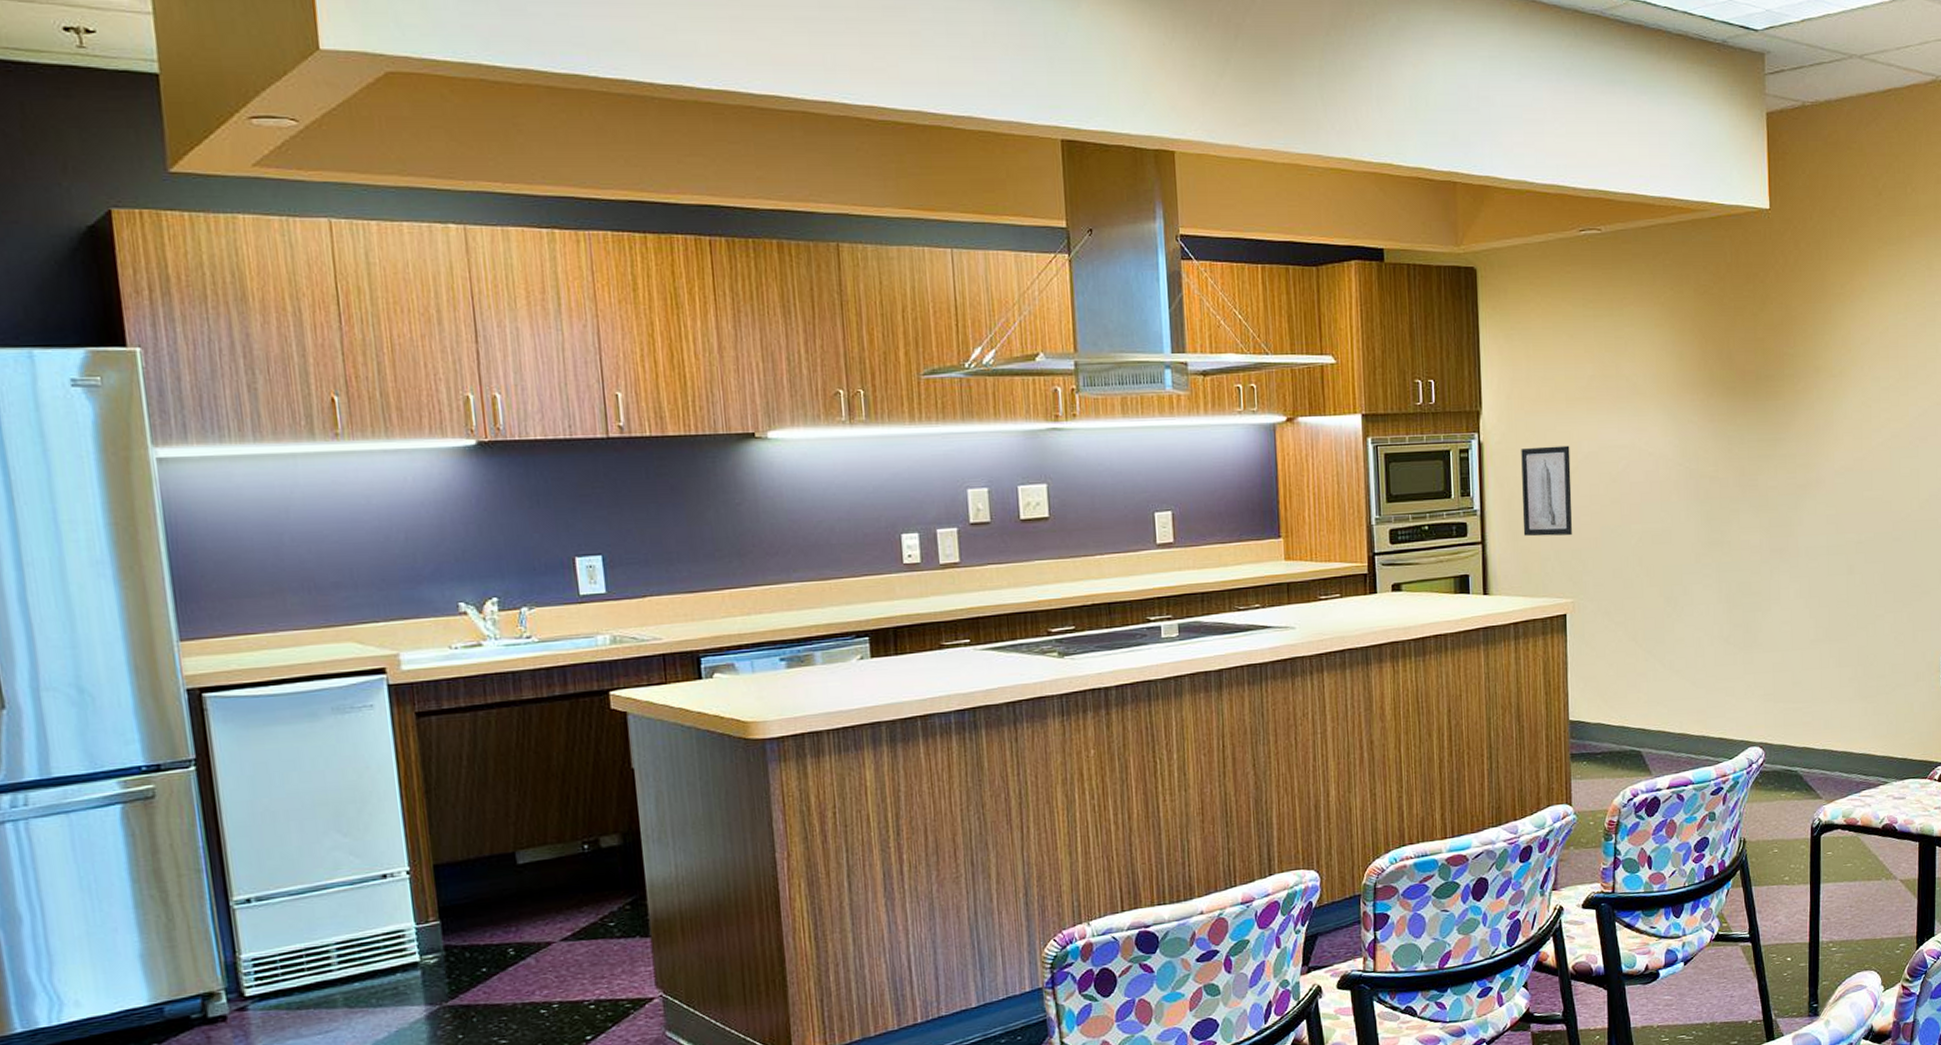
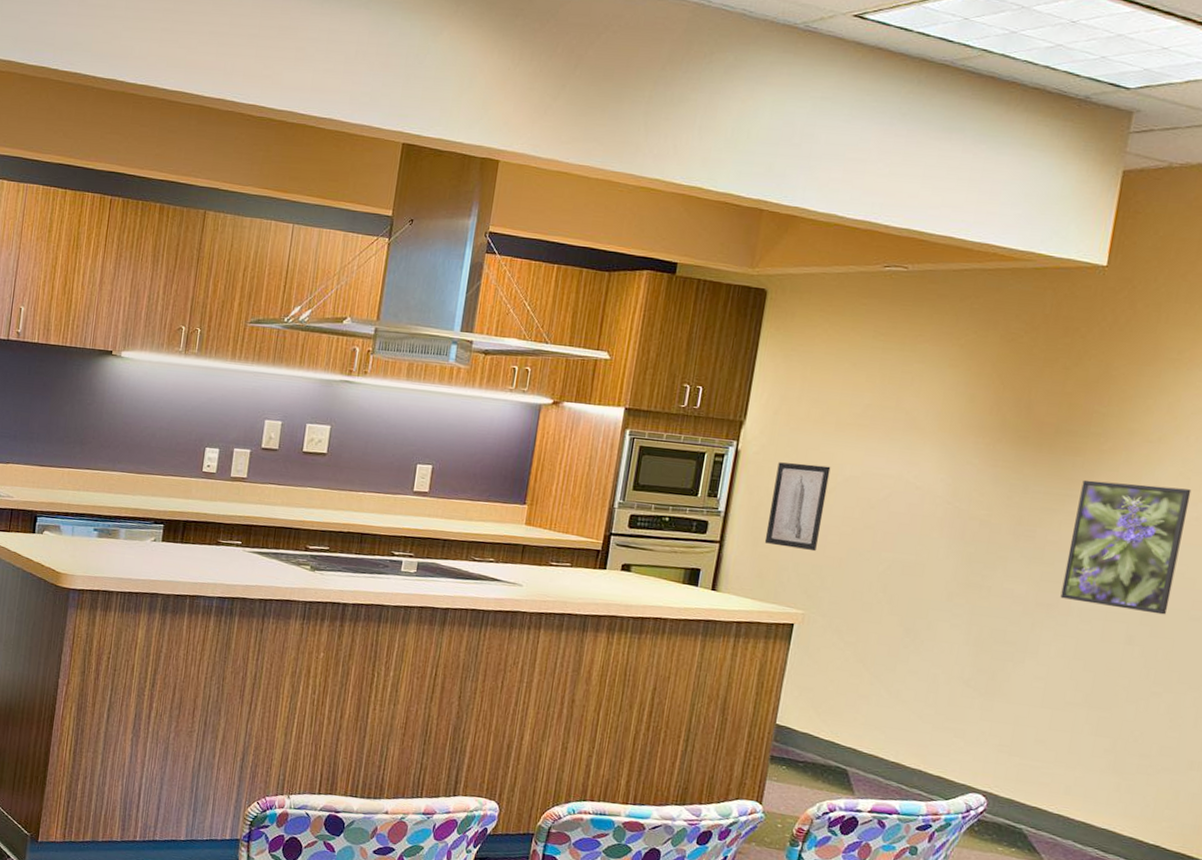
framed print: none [1787,417,1875,541] -> present [1060,479,1192,615]

